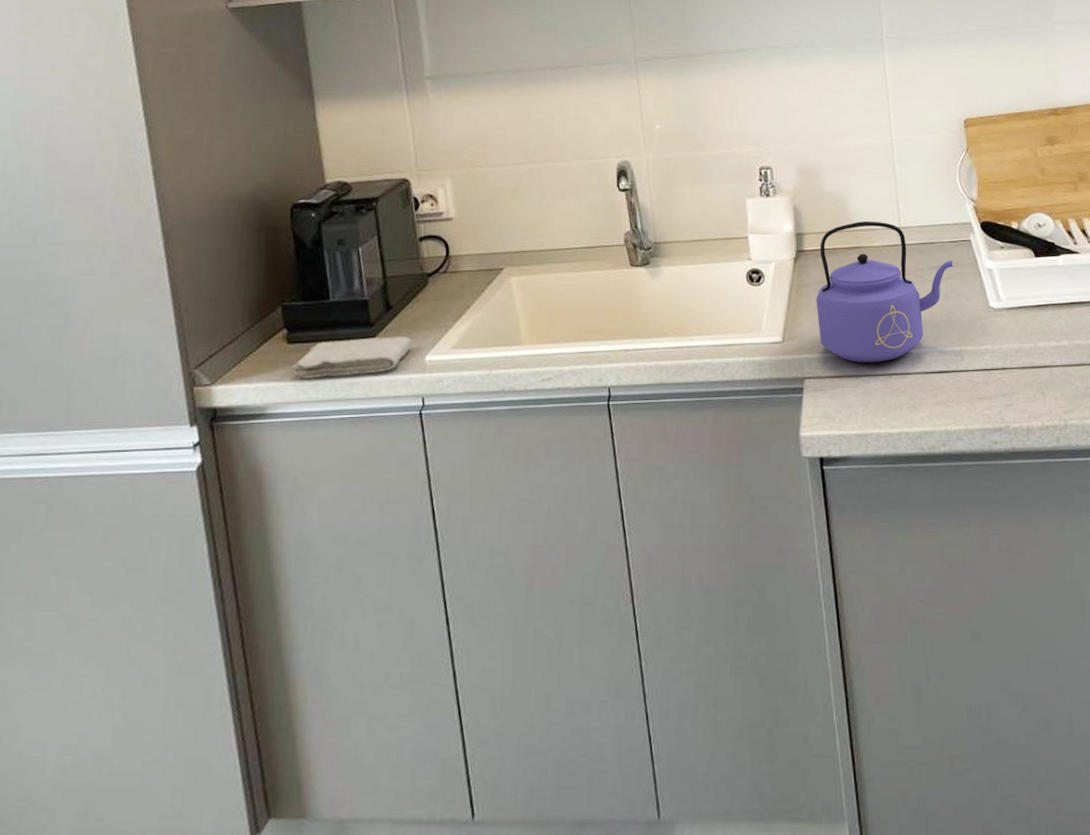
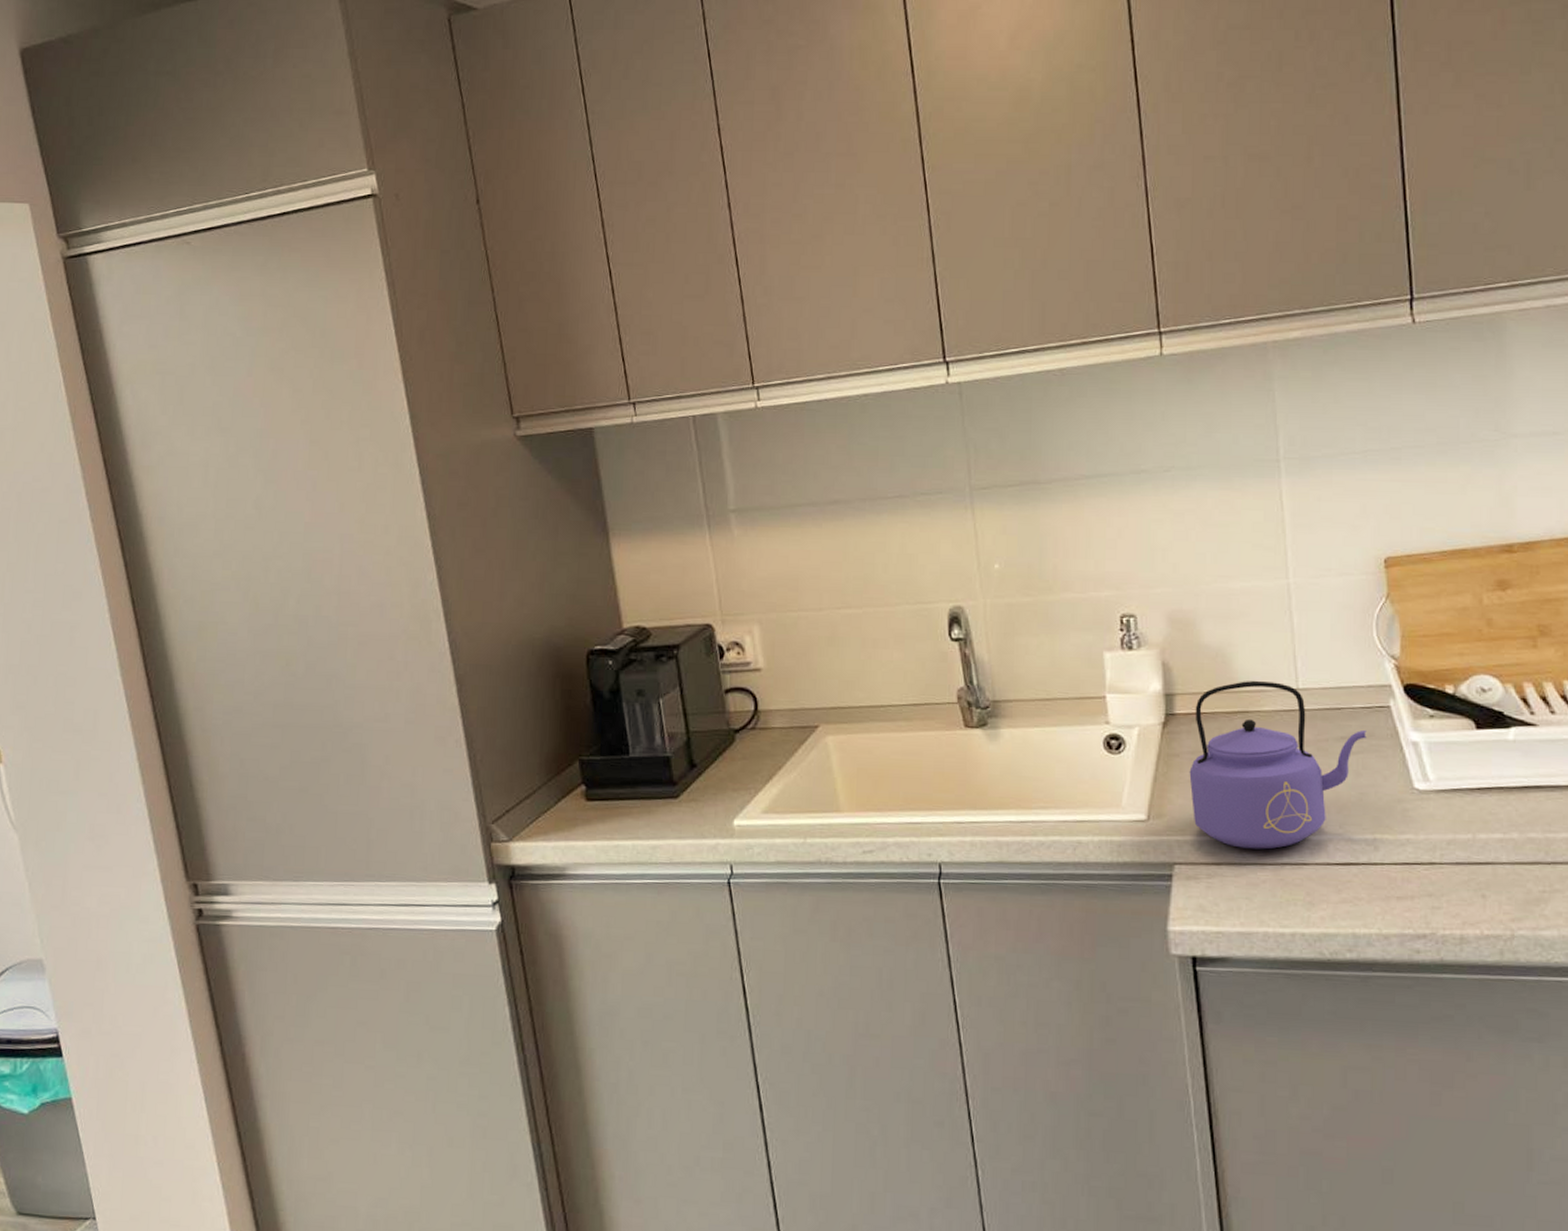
washcloth: present [292,337,412,378] -> none [591,797,719,839]

